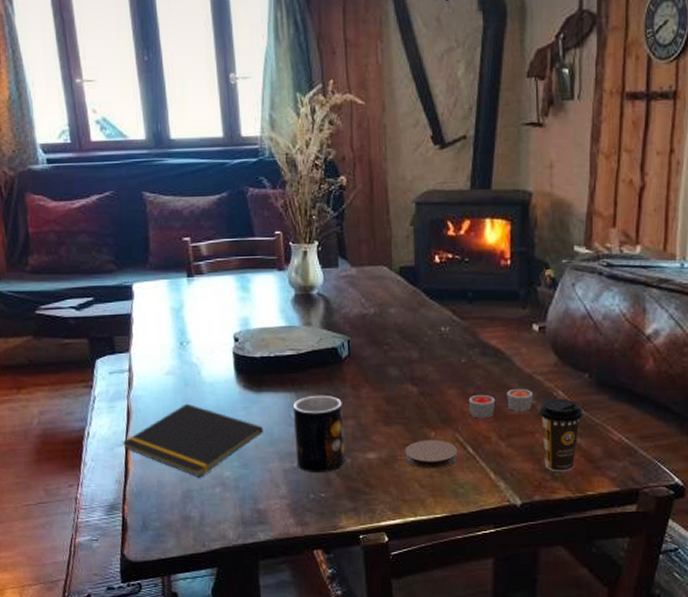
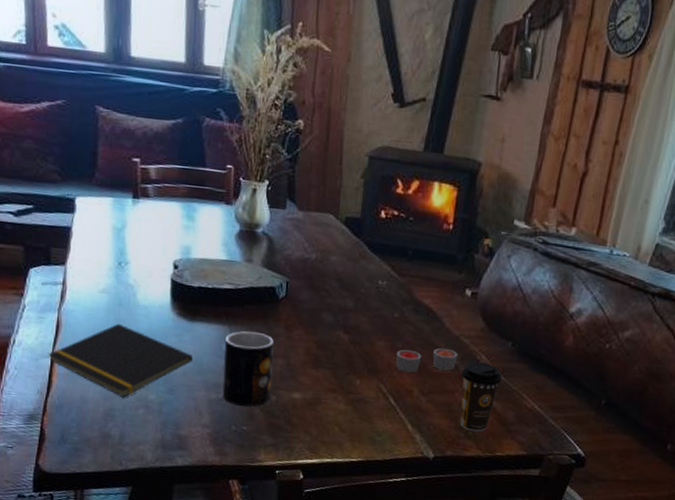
coaster: present [404,439,458,469] -> none [328,386,380,416]

